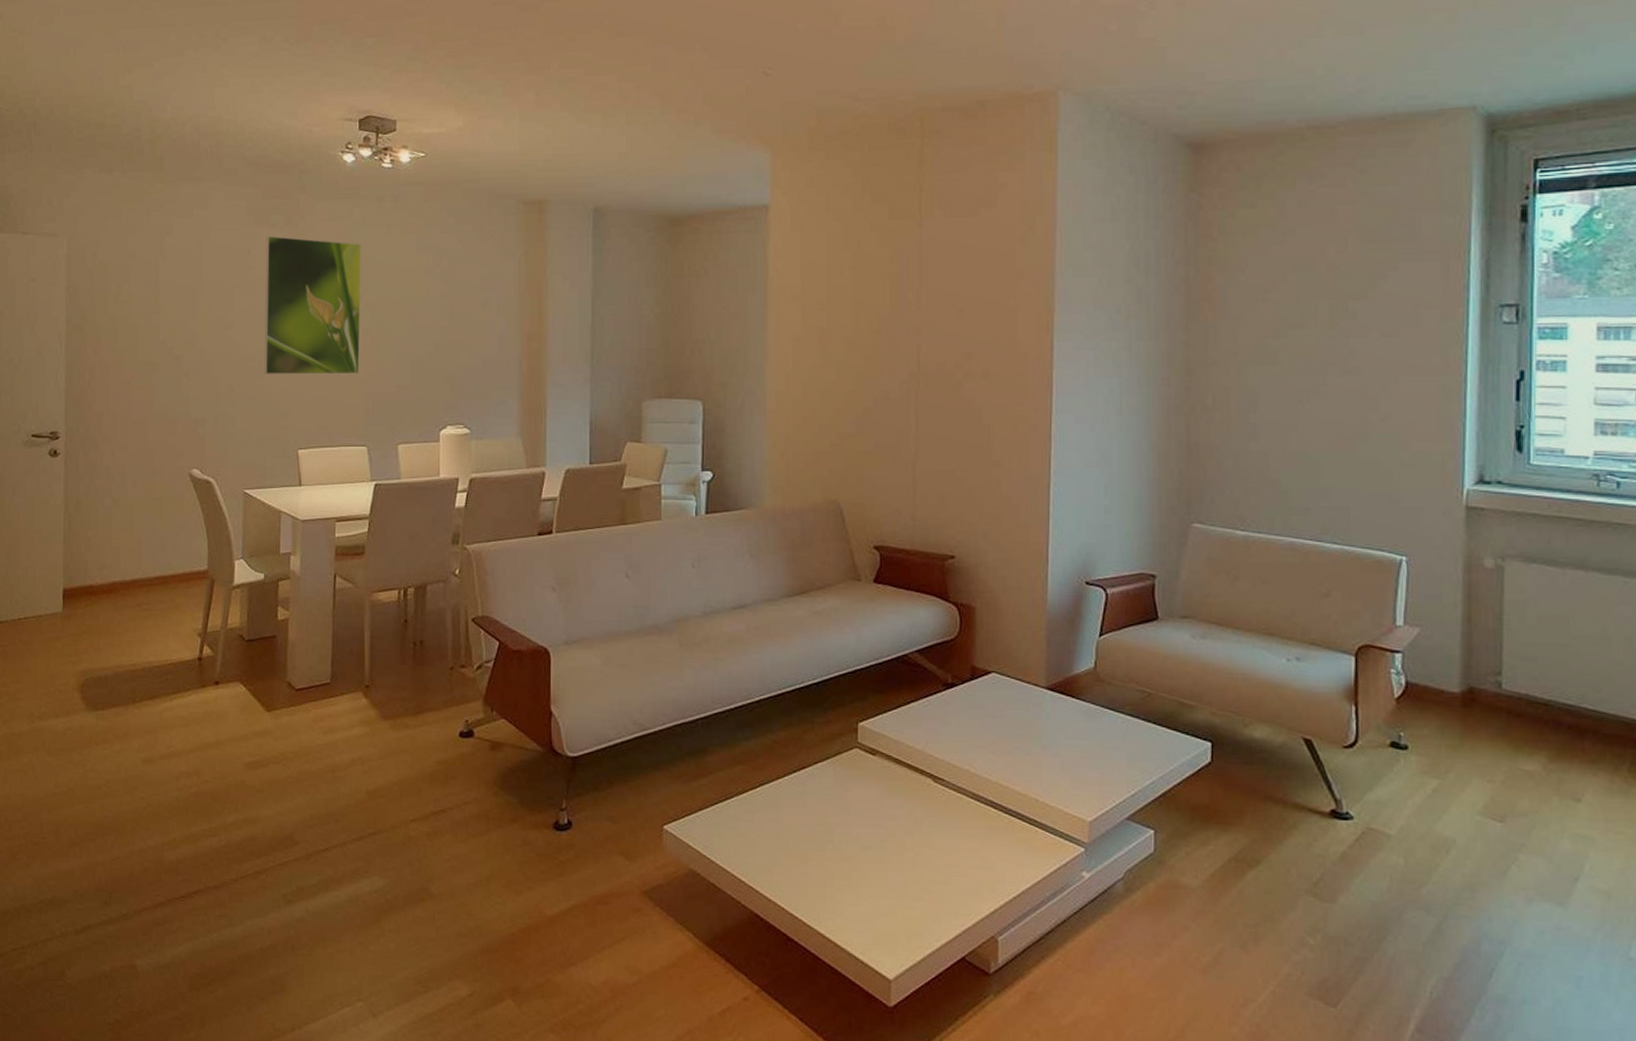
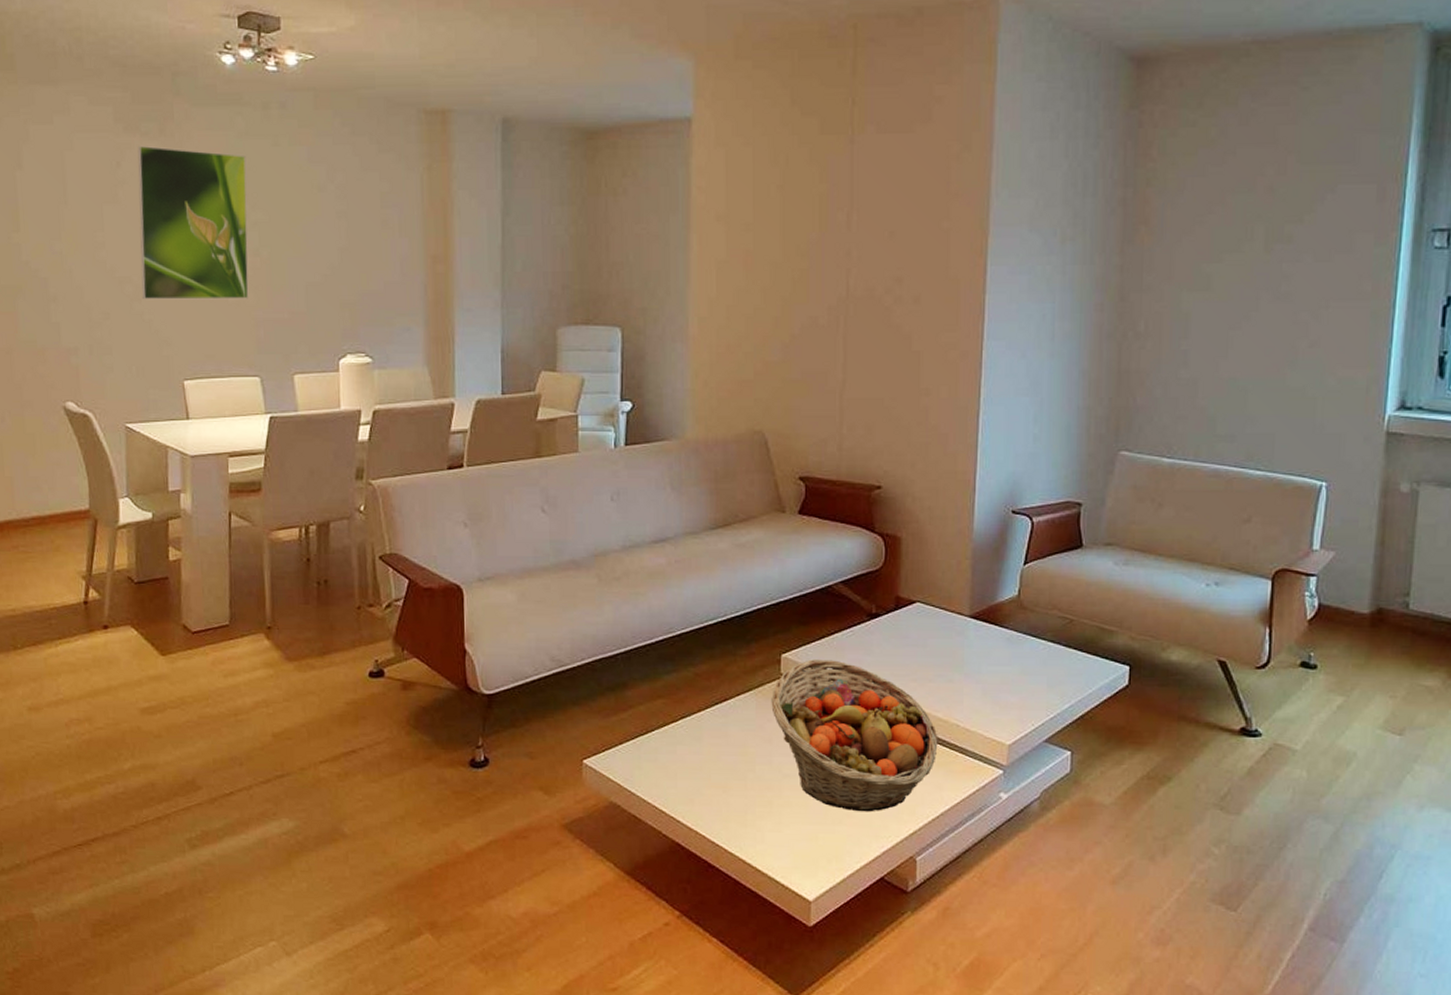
fruit basket: none [849,728,1017,888] -> present [771,659,938,812]

